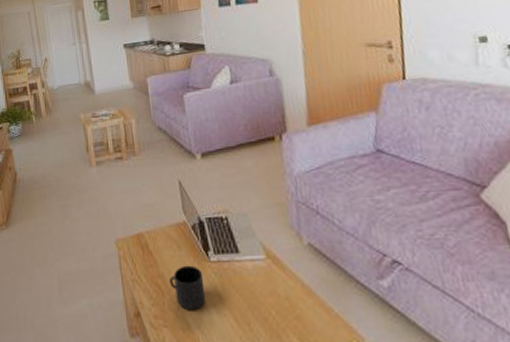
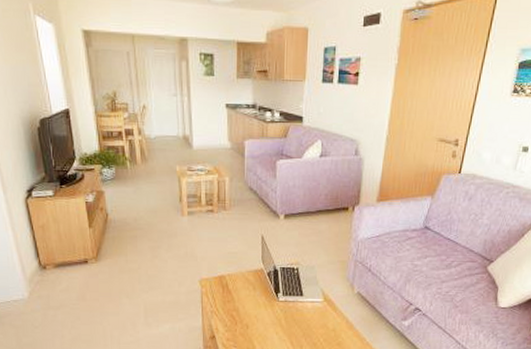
mug: present [169,265,206,309] -> none [242,302,271,335]

